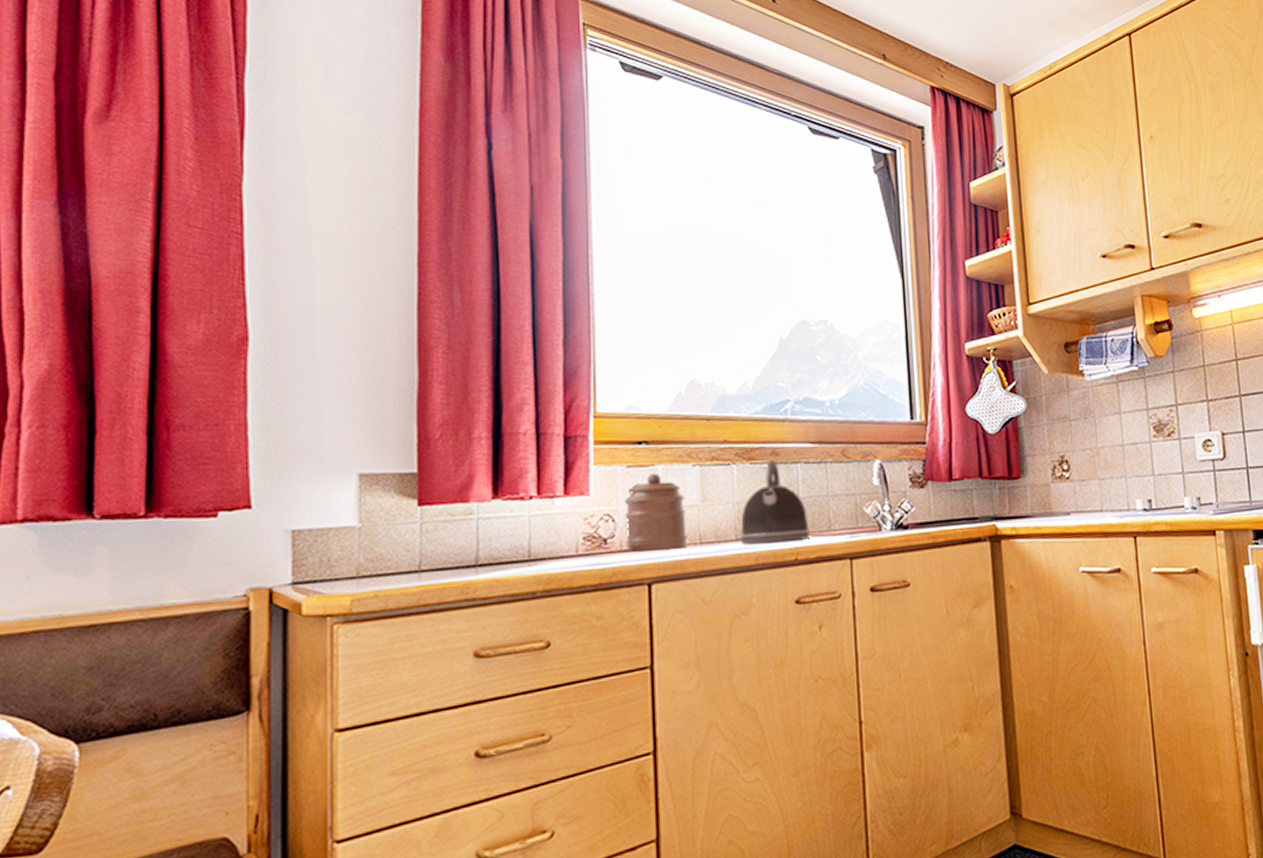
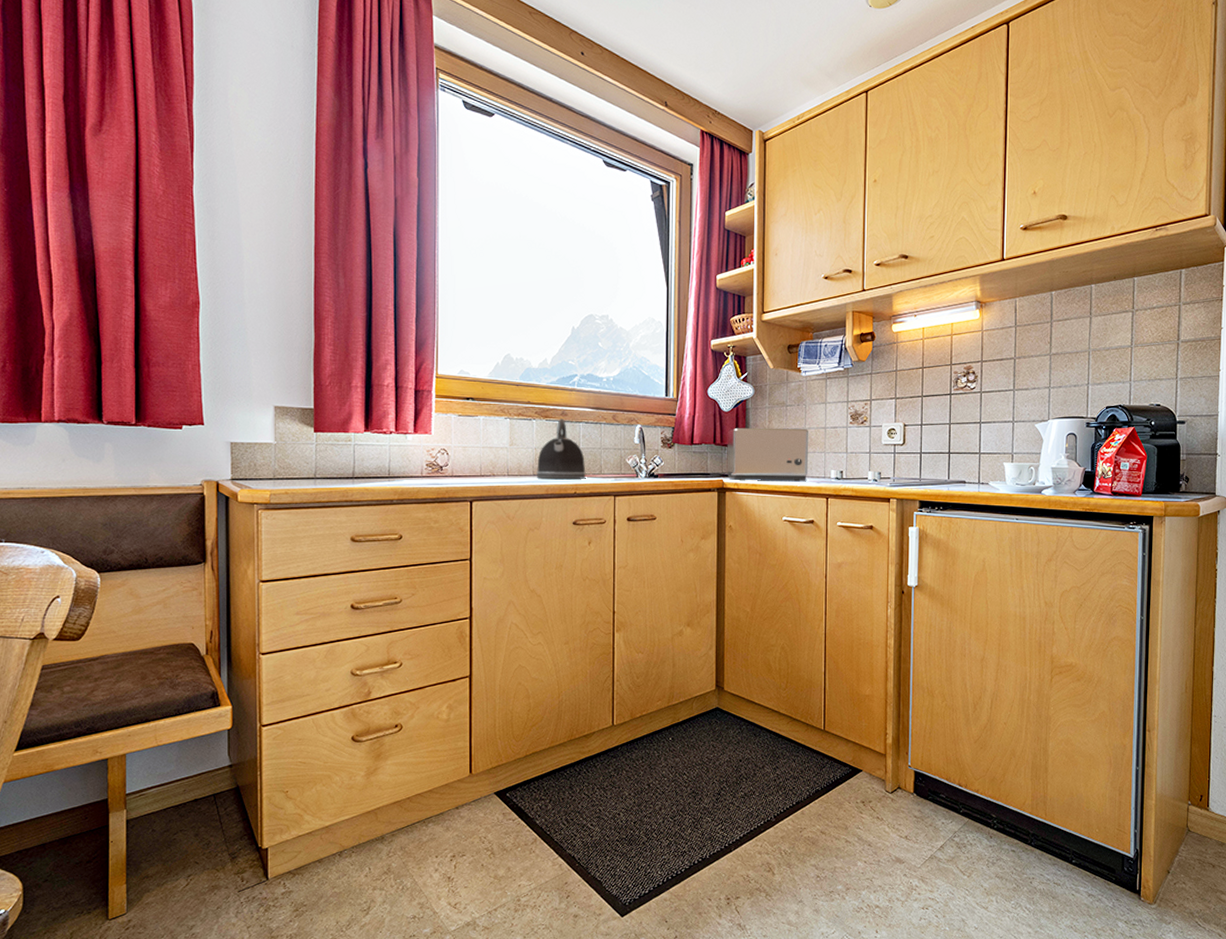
jar: present [625,473,687,552] -> none [456,422,498,478]
toaster: none [996,448,1107,524] -> present [726,427,809,482]

